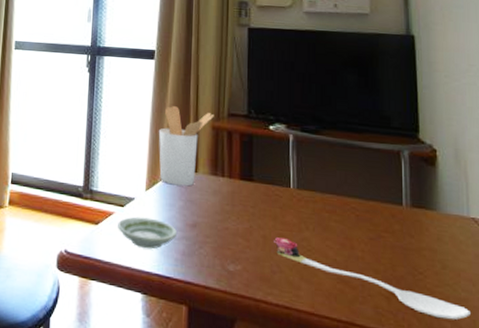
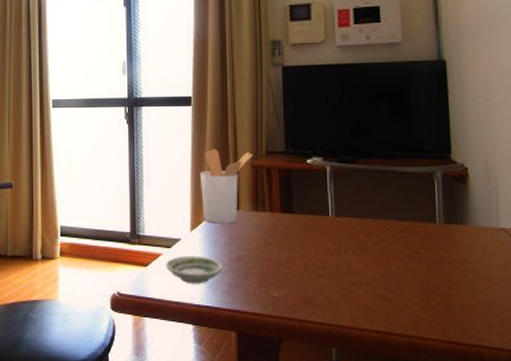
spoon: present [274,237,471,320] -> none [315,263,500,322]

